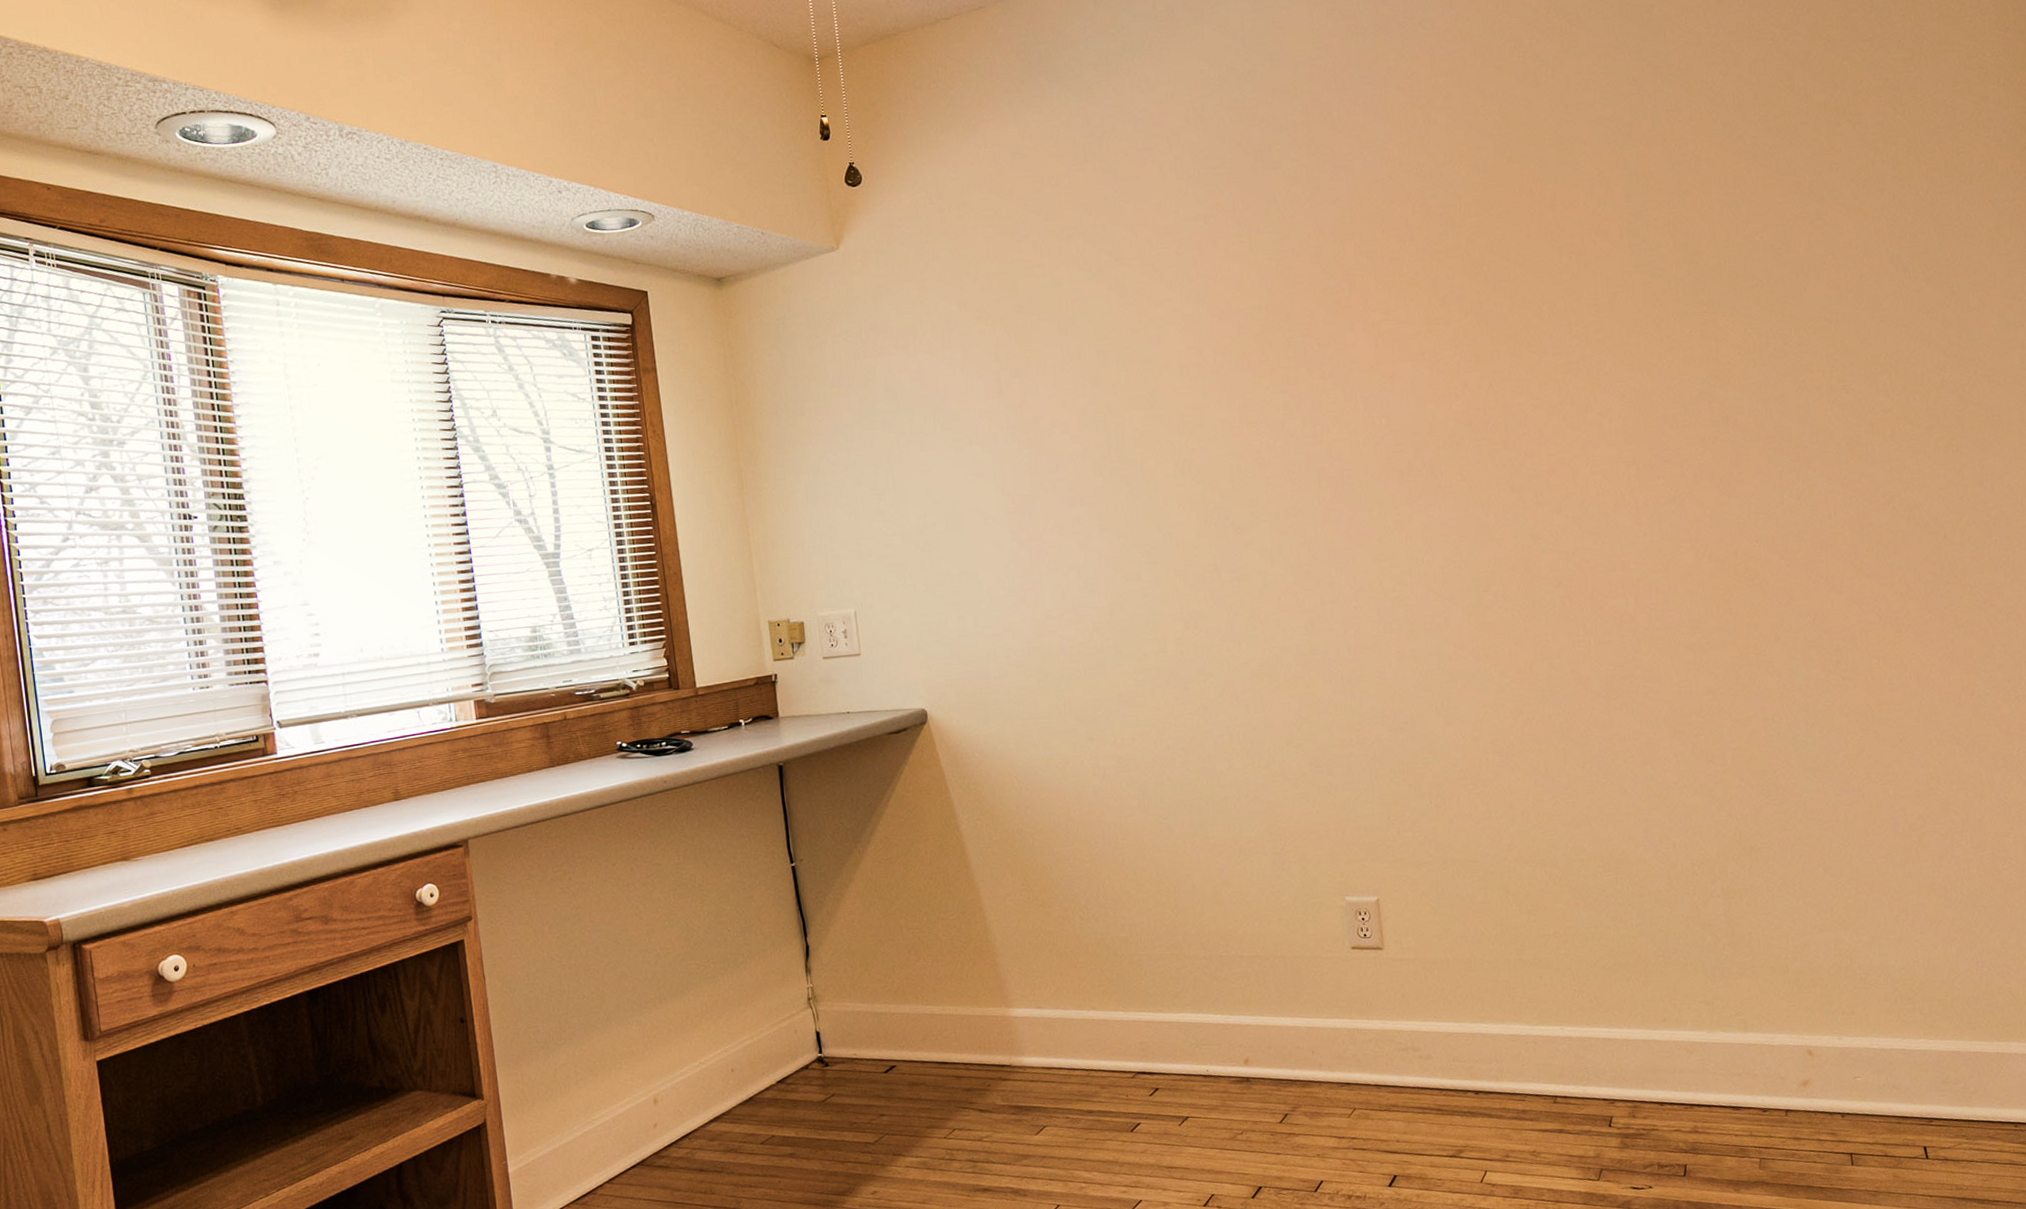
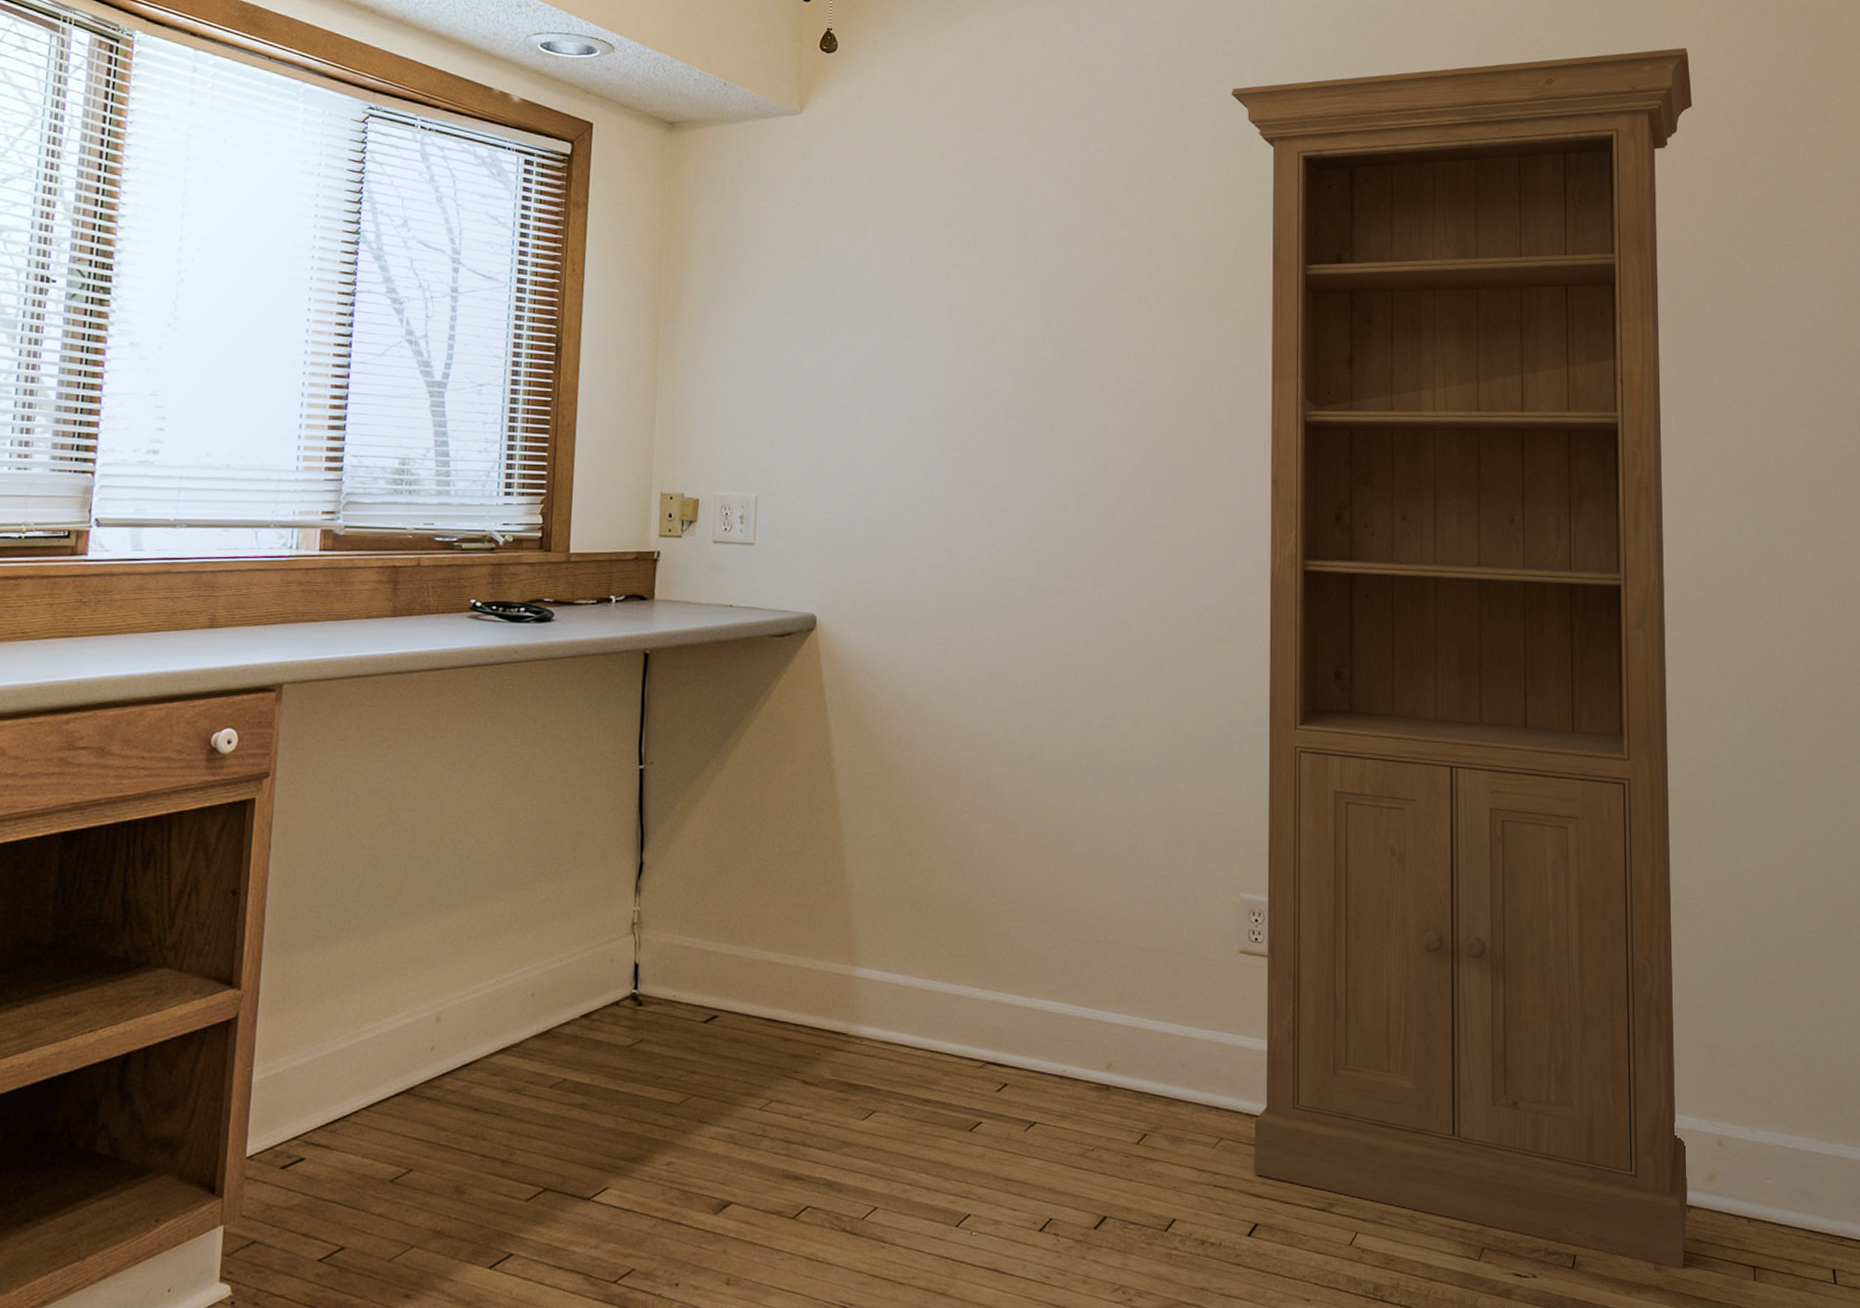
bookcase: none [1243,36,1786,1165] -> present [1231,47,1692,1269]

